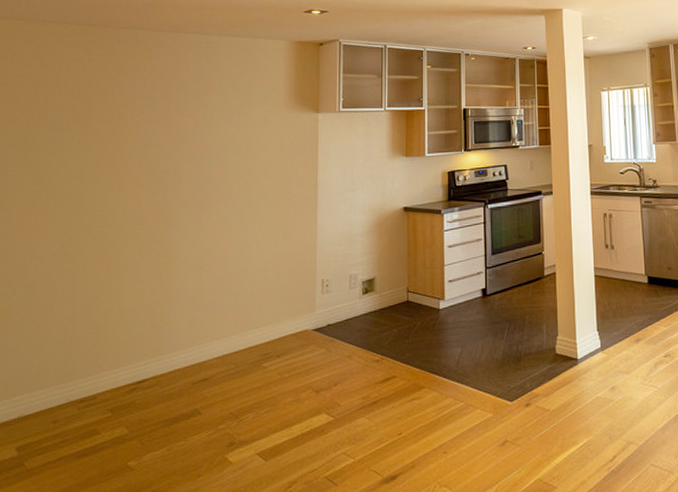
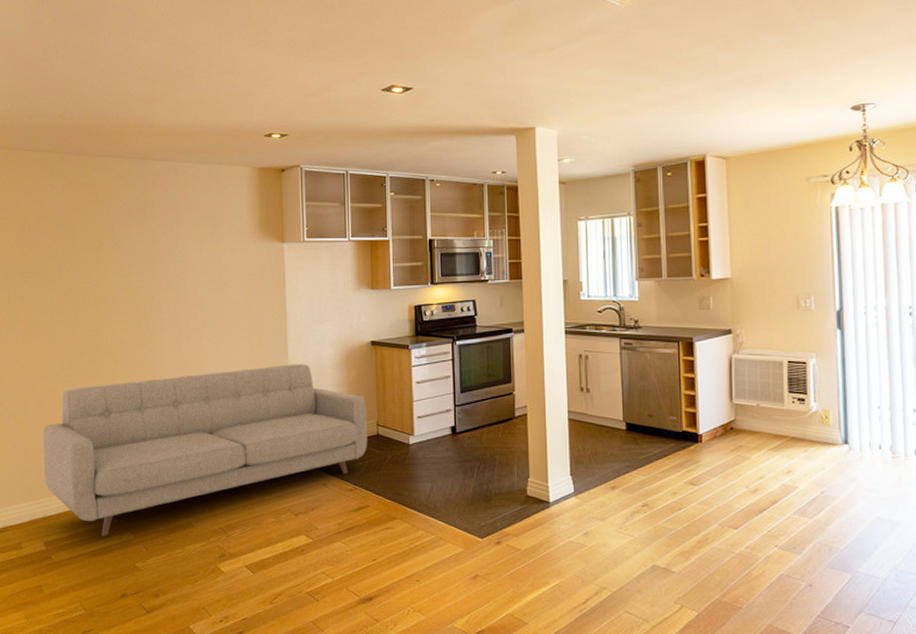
sofa: none [25,232,397,434] -> present [43,364,368,536]

